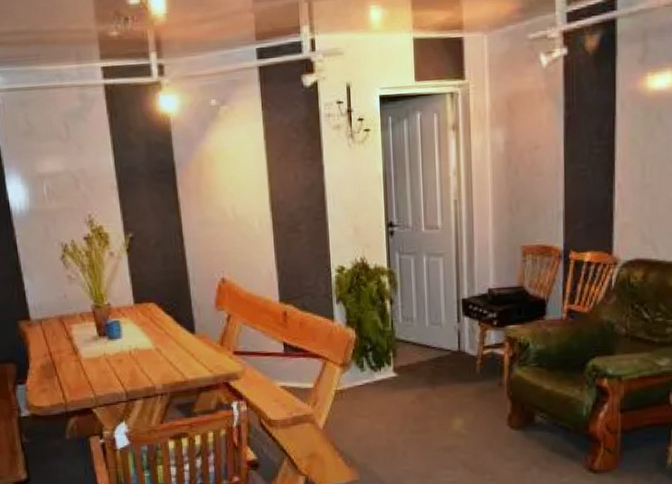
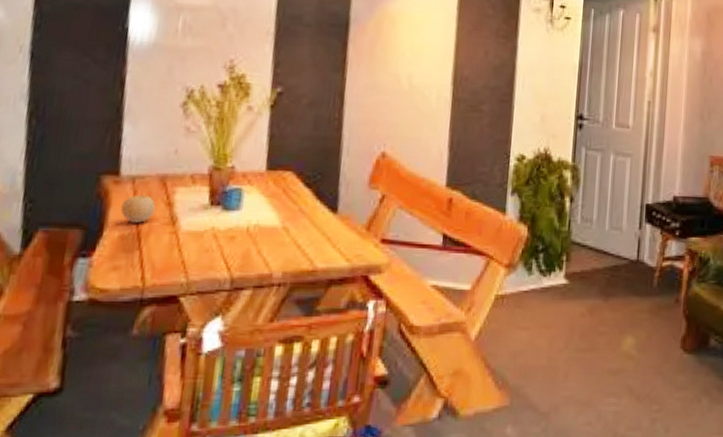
fruit: none [37,333,61,355] -> present [121,195,156,223]

